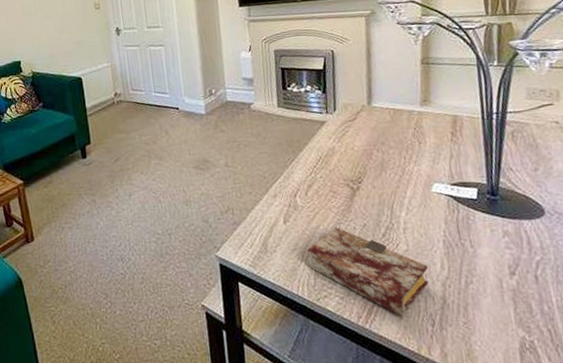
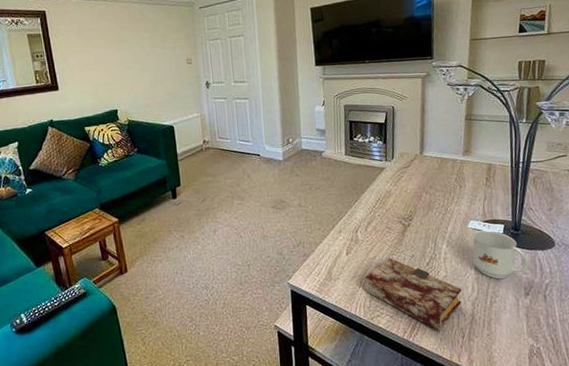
mug: none [437,194,513,255] -> present [472,229,529,279]

